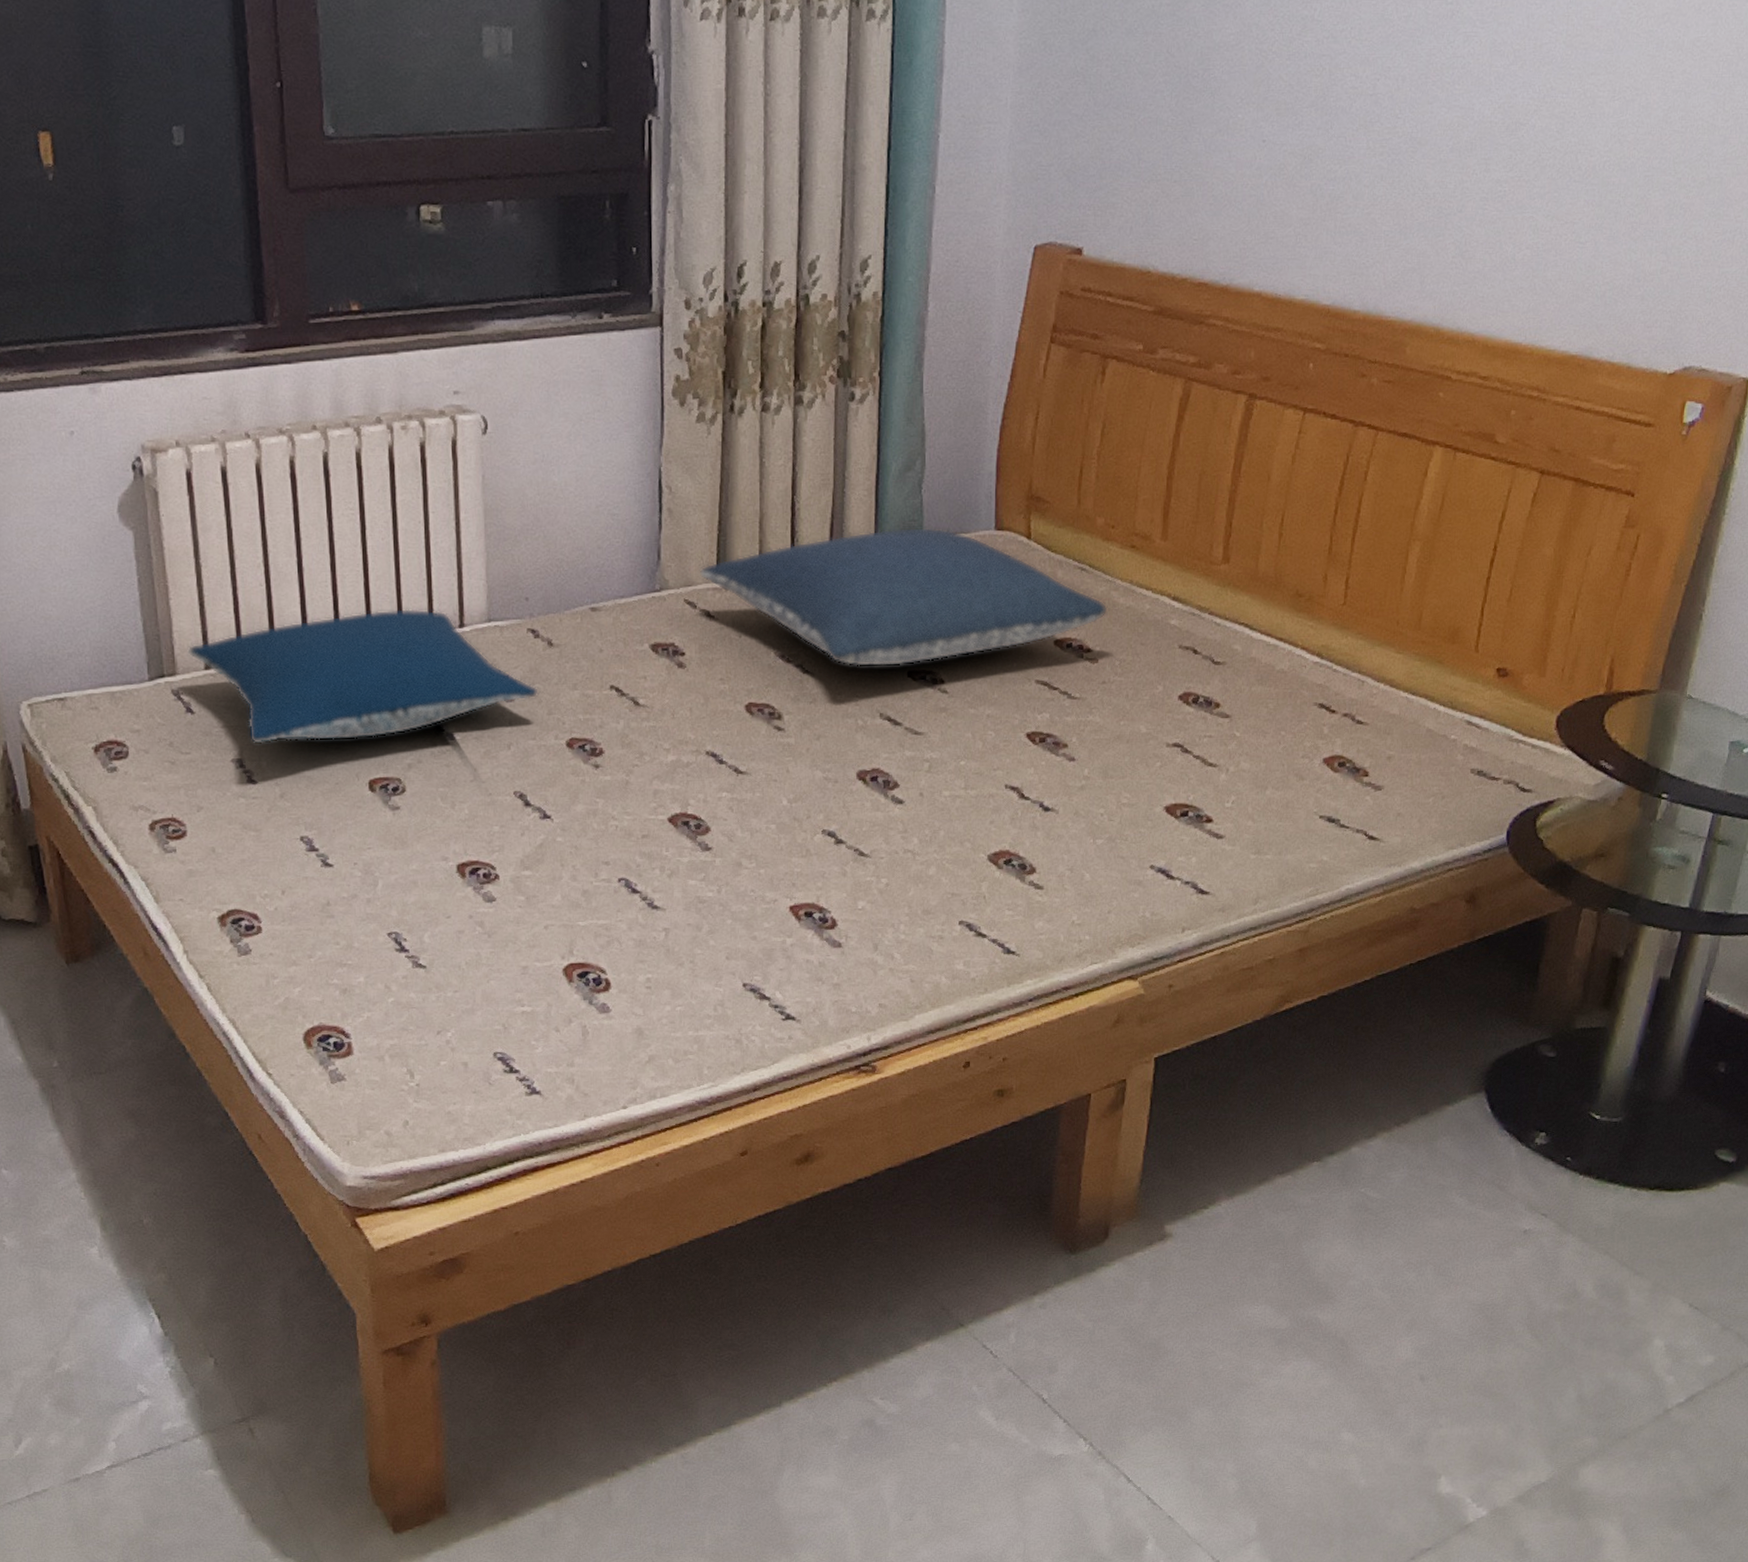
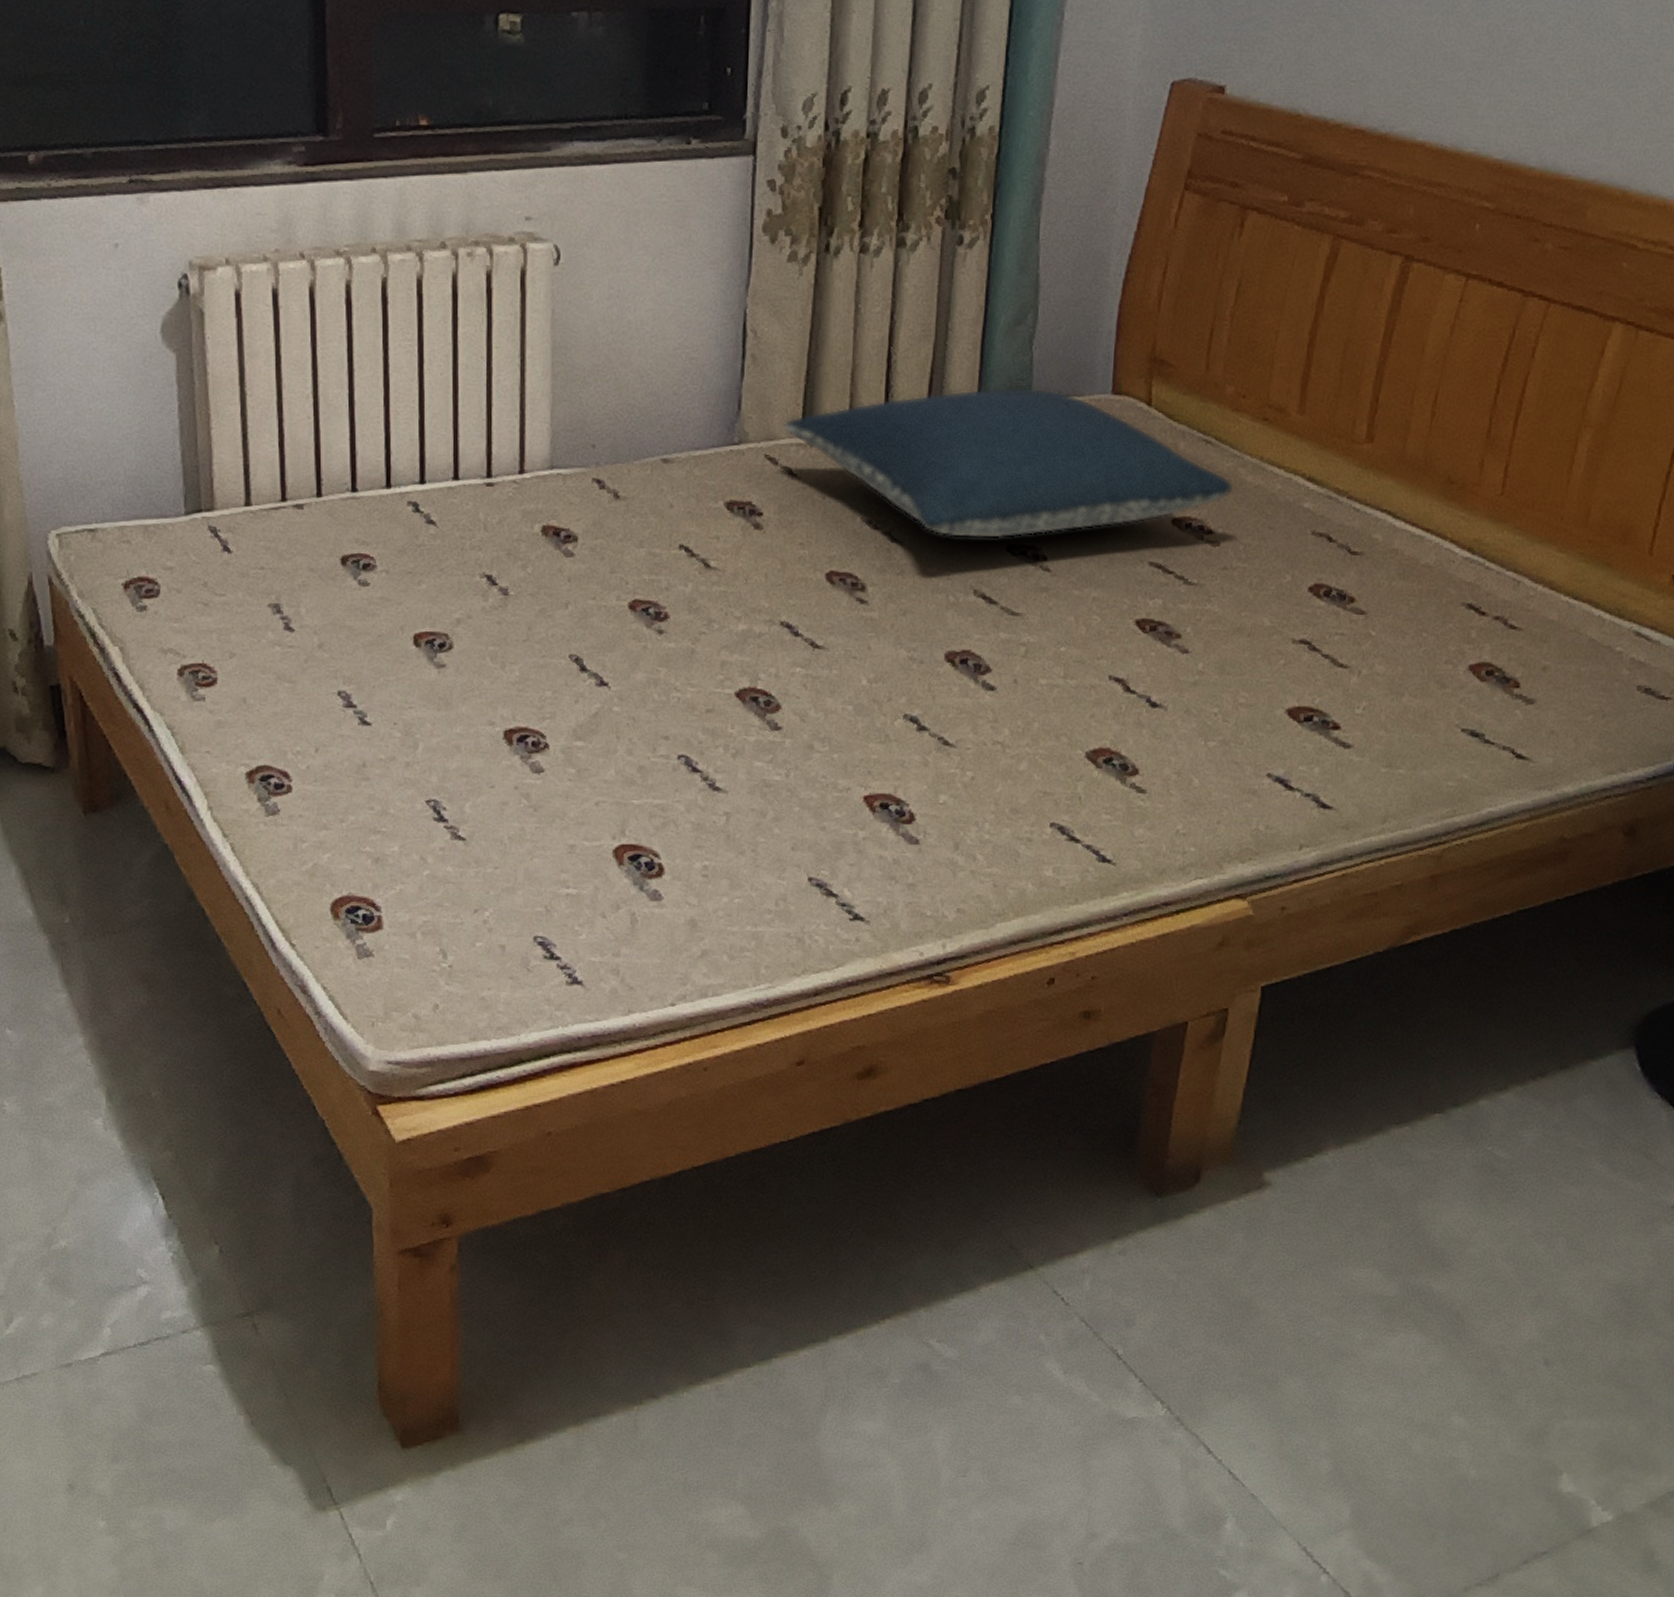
pillow: present [187,609,539,744] -> none [227,450,601,590]

